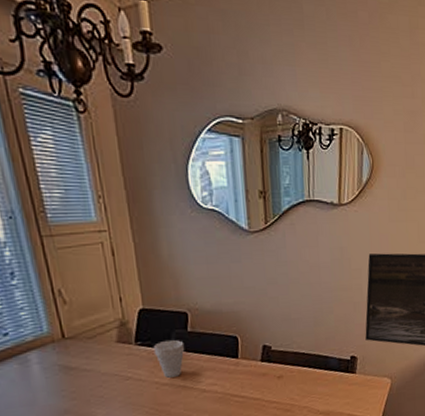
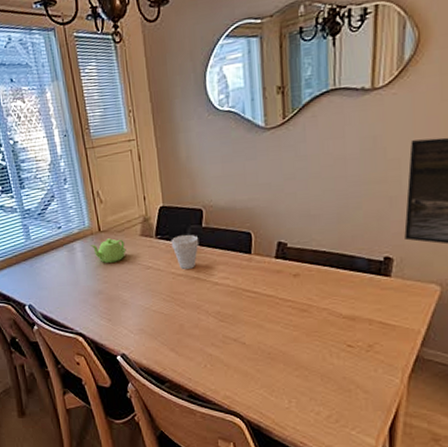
teapot: none [51,346,100,376] -> present [90,238,126,263]

